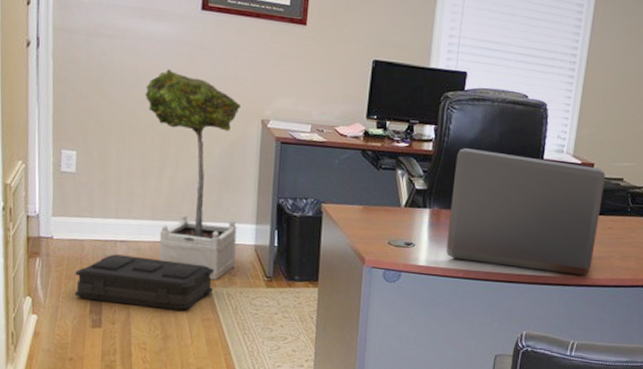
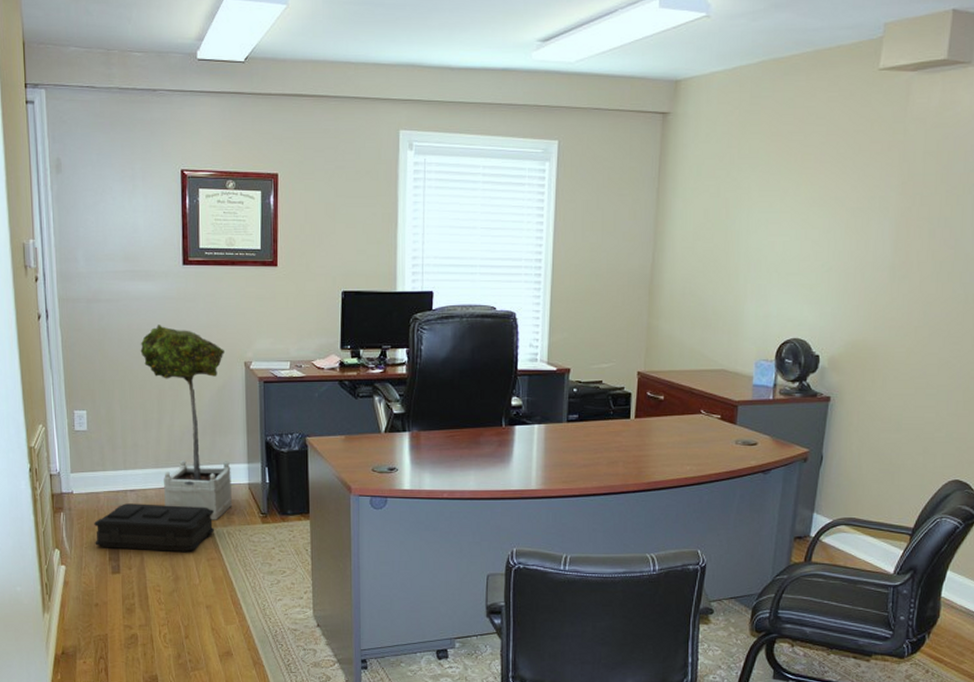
laptop: present [445,148,605,276] -> none [428,368,583,486]

